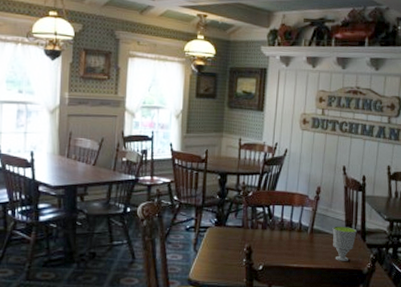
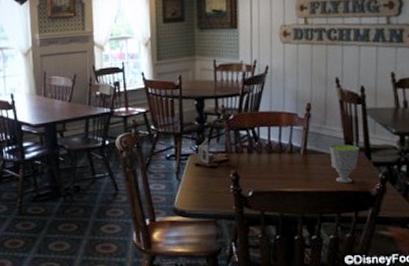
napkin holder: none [211,212,245,240] -> present [193,137,229,167]

